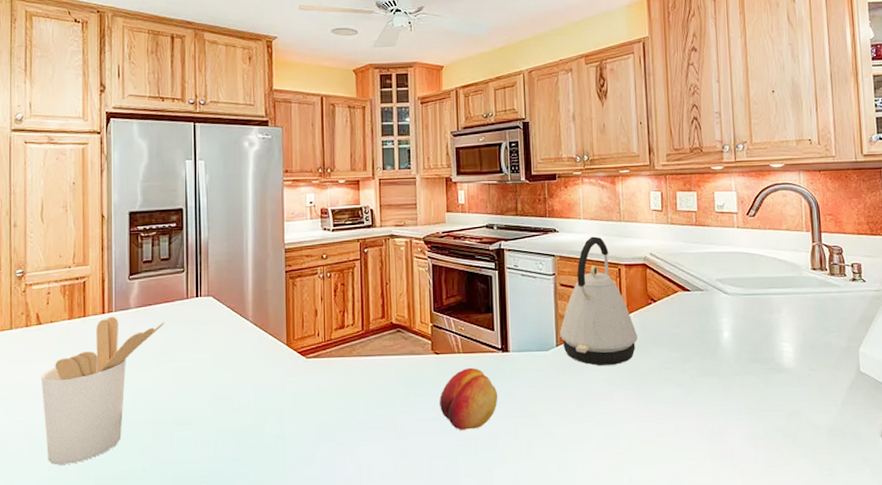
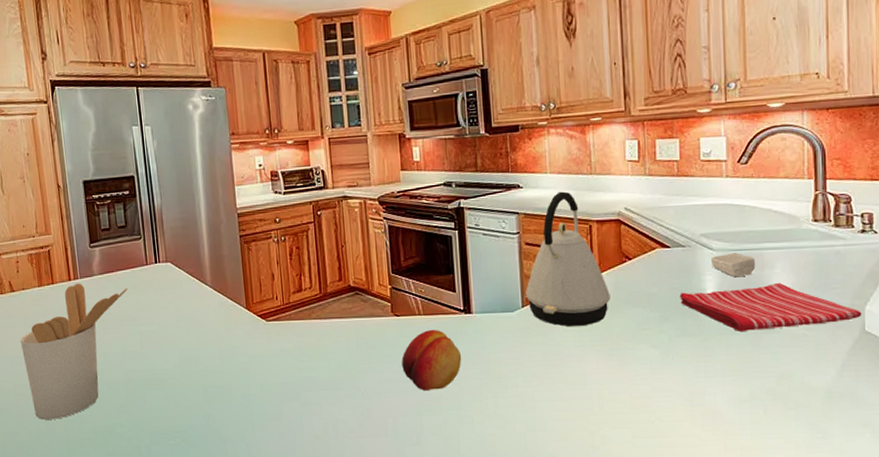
dish towel: none [699,325,857,372] -> present [680,282,862,332]
soap bar: none [726,297,765,320] -> present [711,252,756,278]

